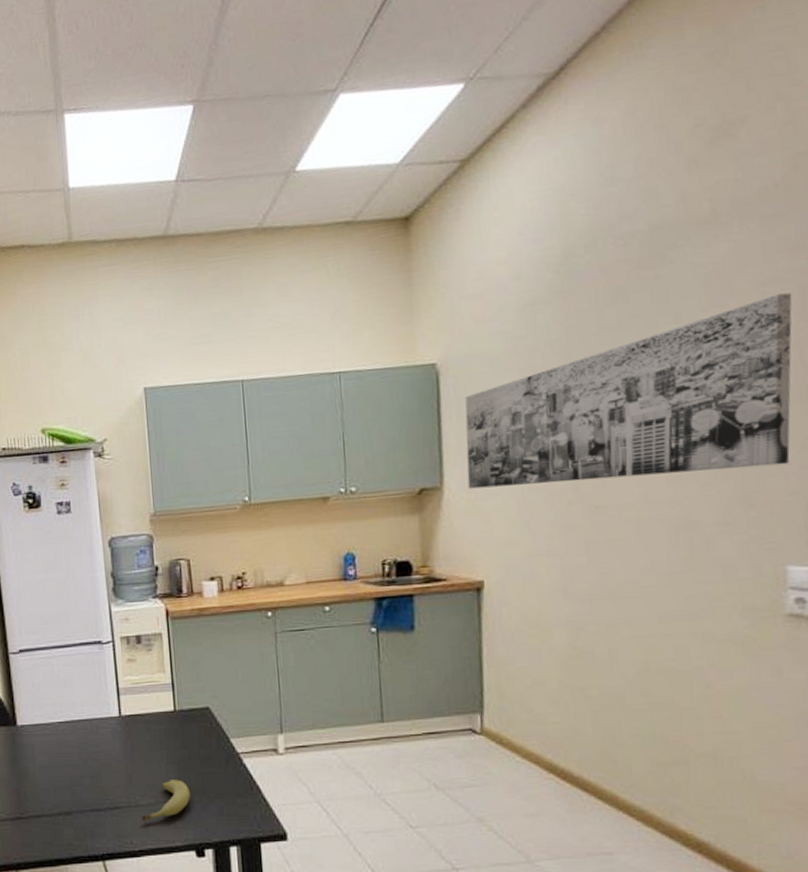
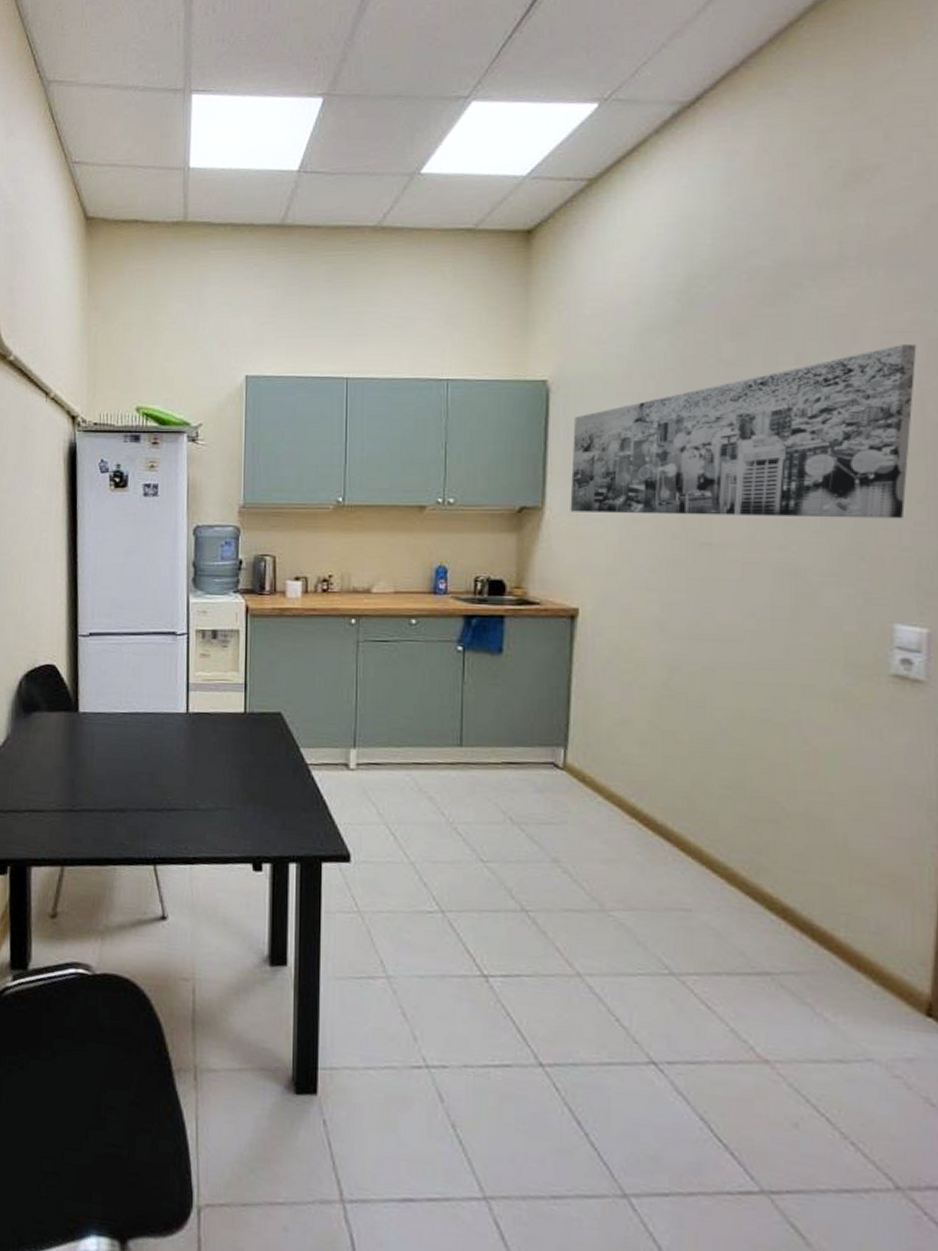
fruit: present [142,780,190,822] -> none [199,785,252,828]

